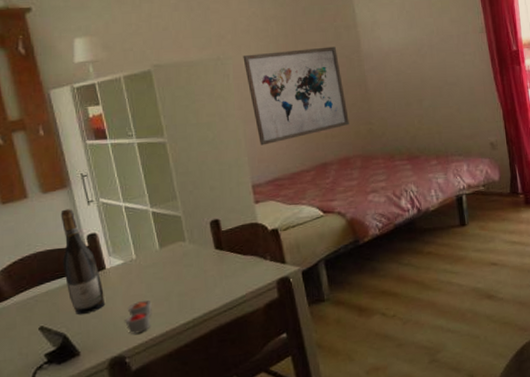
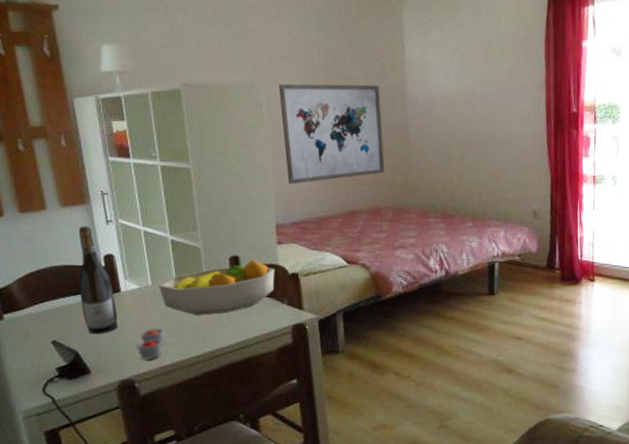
fruit bowl: none [143,221,256,283] -> present [159,259,275,315]

